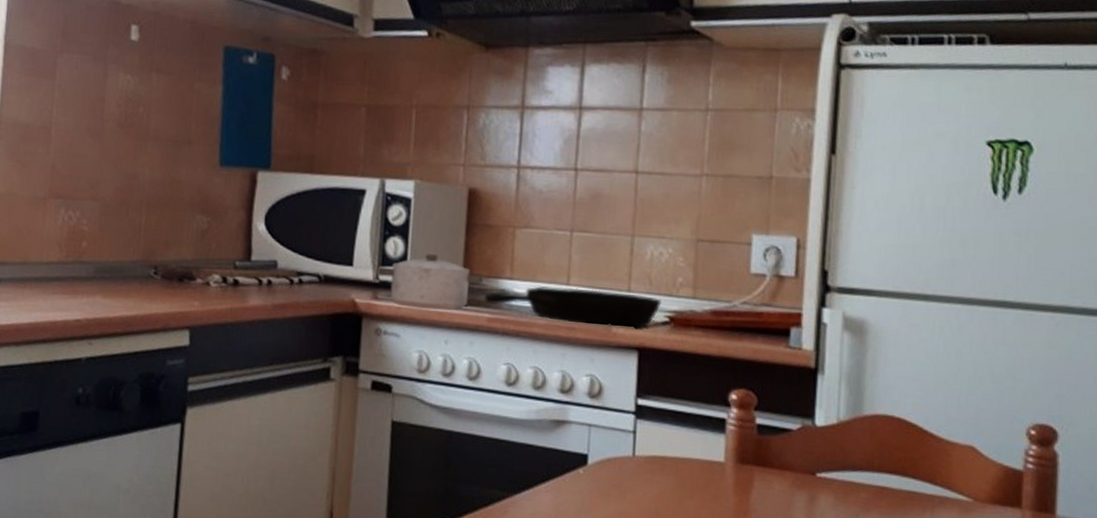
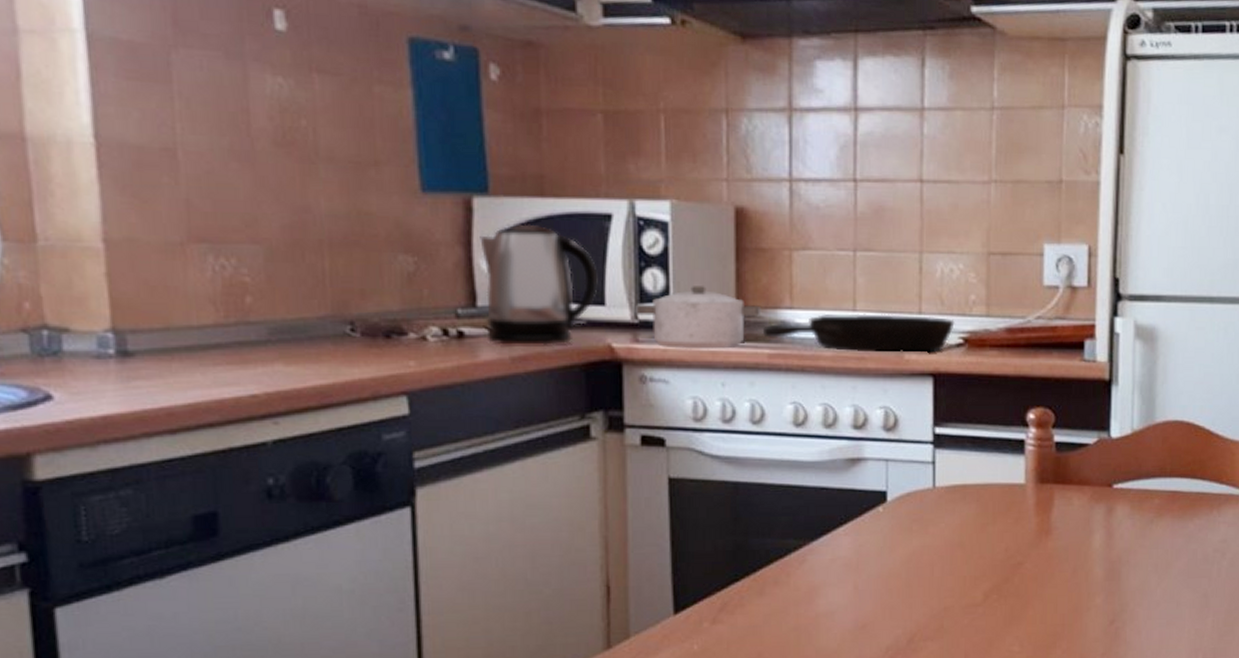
kettle: none [256,195,349,297] -> present [480,224,598,347]

